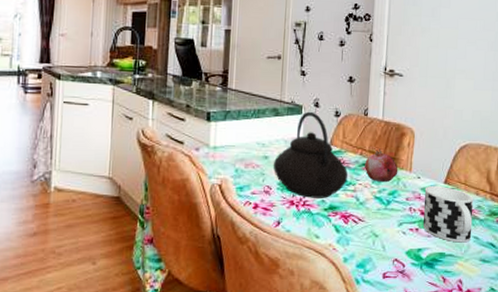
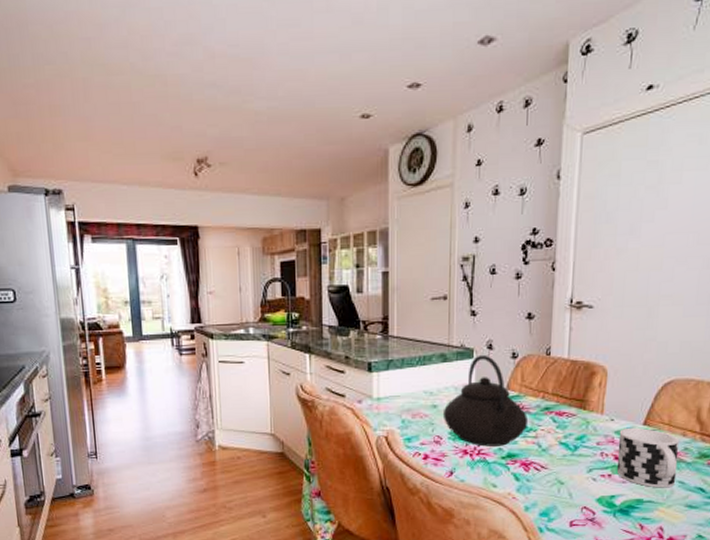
fruit: present [365,148,398,183] -> none [547,390,588,427]

